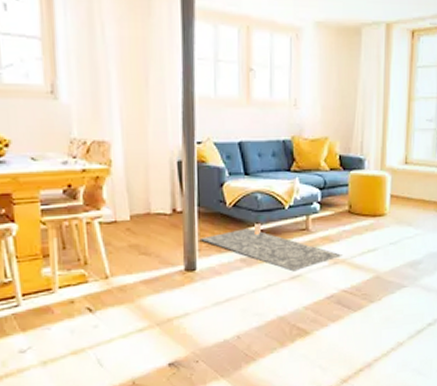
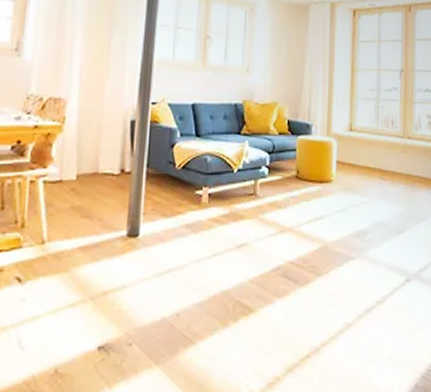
rug: present [199,228,342,272] -> none [145,192,289,240]

